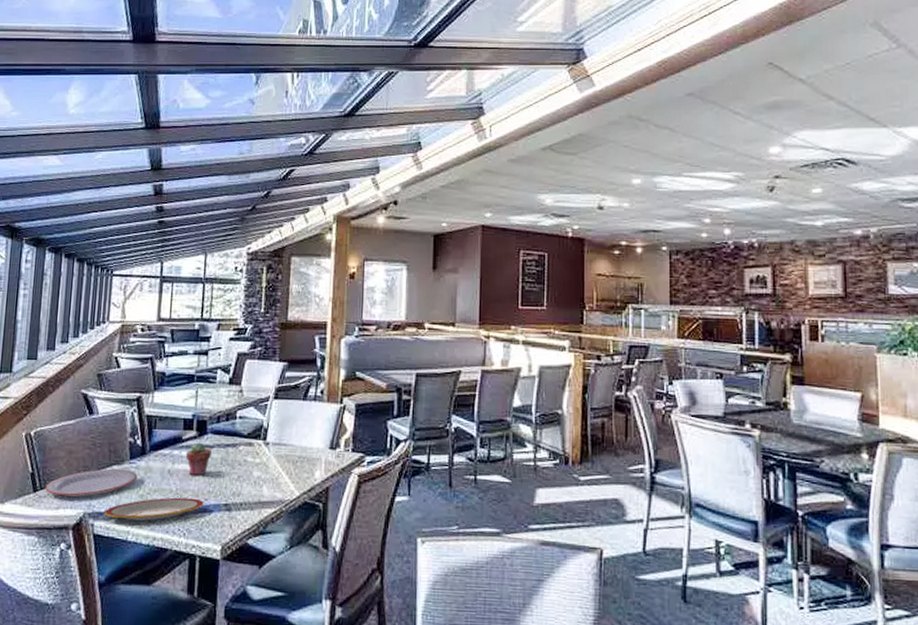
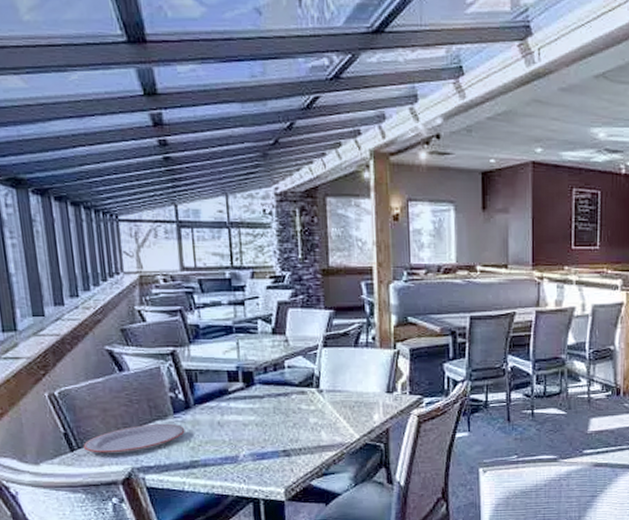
plate: present [104,497,203,522] -> none [154,447,260,472]
potted succulent: present [185,442,211,476] -> none [234,393,262,426]

